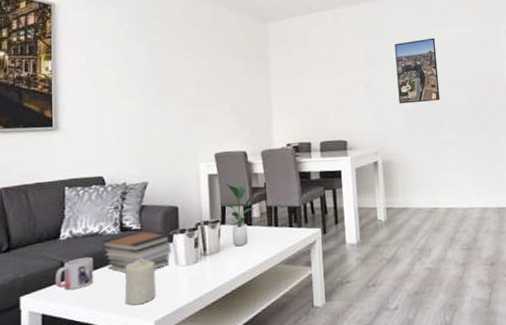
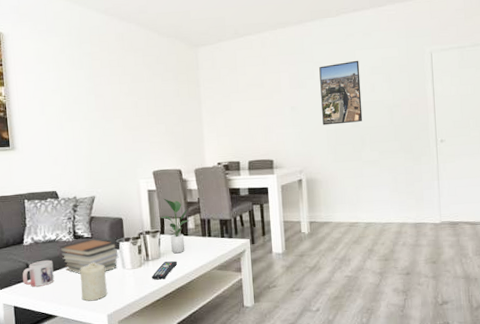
remote control: none [209,255,240,278] -> present [152,261,178,280]

